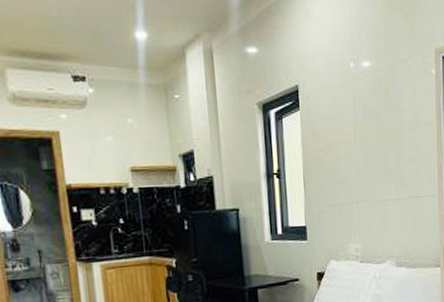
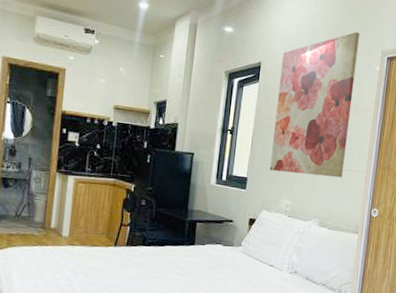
wall art: none [321,31,414,213] -> present [269,32,360,178]

